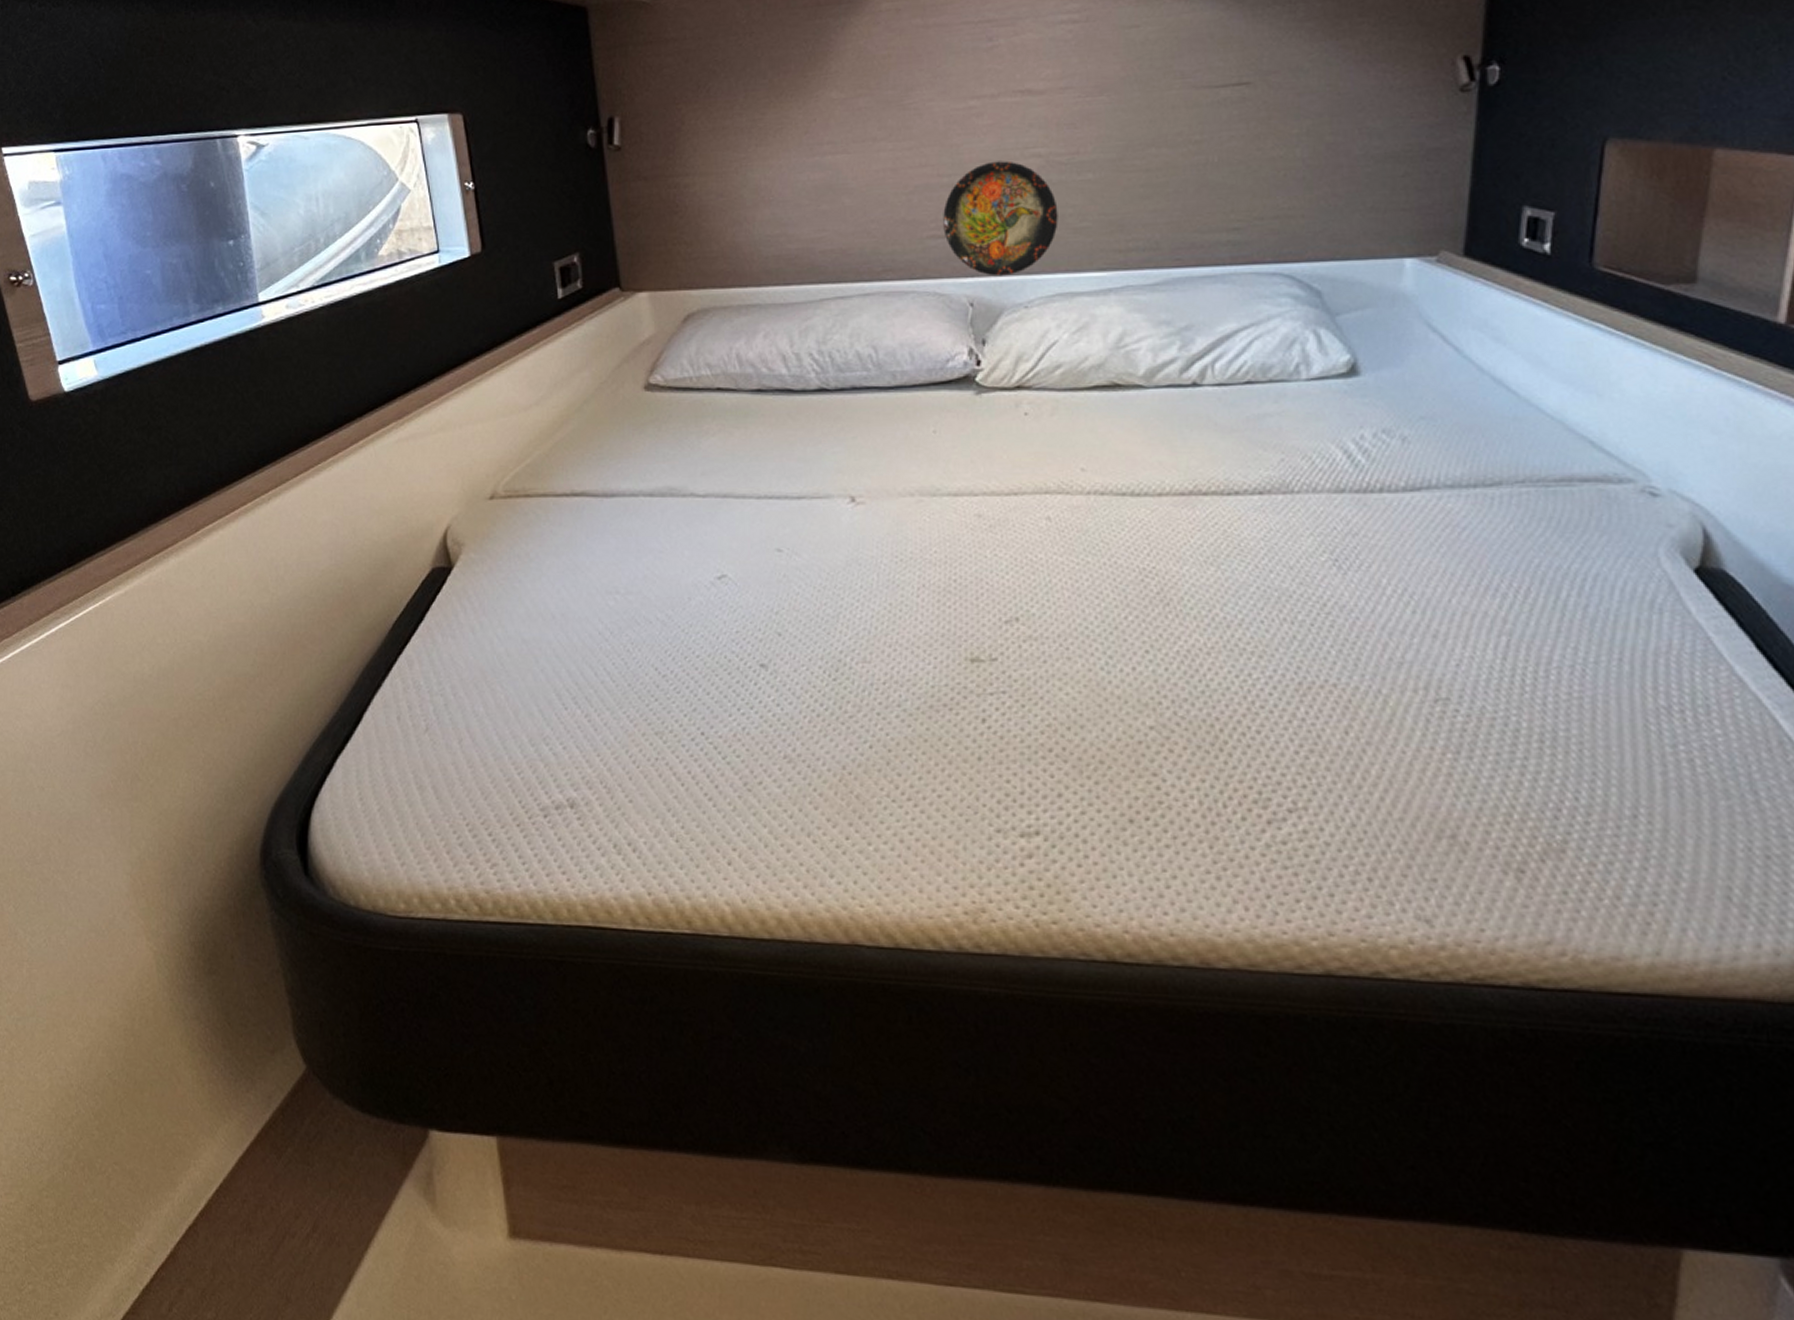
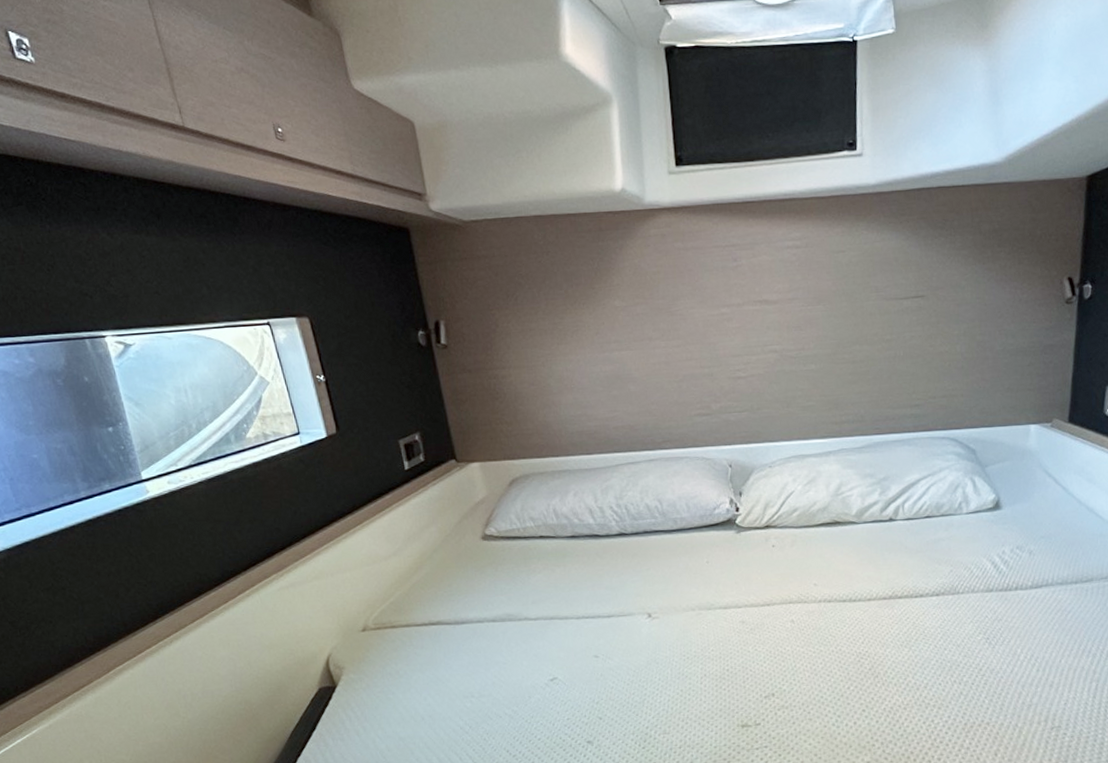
decorative plate: present [943,160,1058,276] -> none [706,355,791,444]

